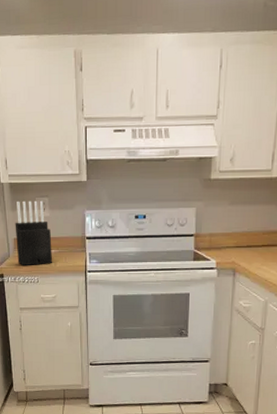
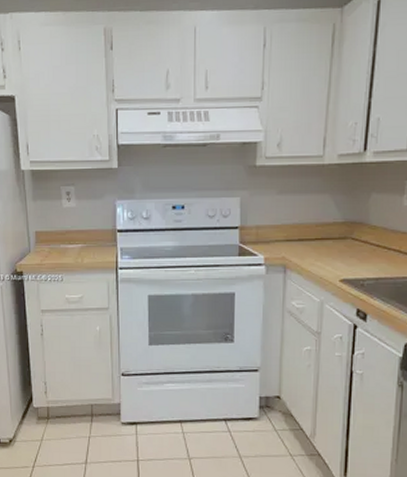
knife block: present [15,200,53,266] -> none [36,189,80,263]

